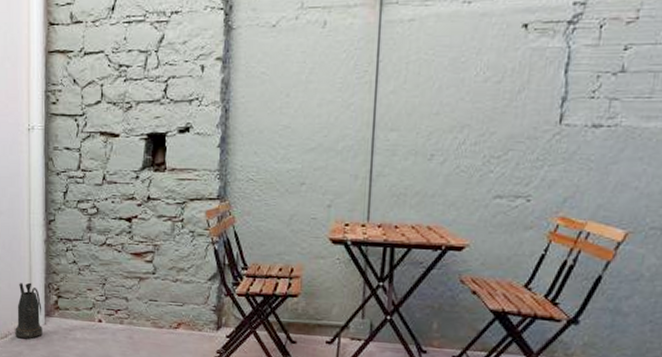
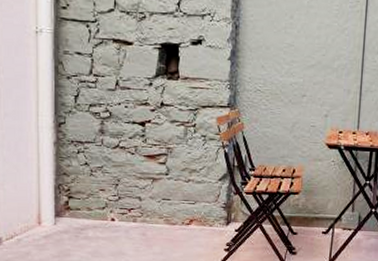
watering can: present [14,282,42,338] -> none [20,184,52,239]

